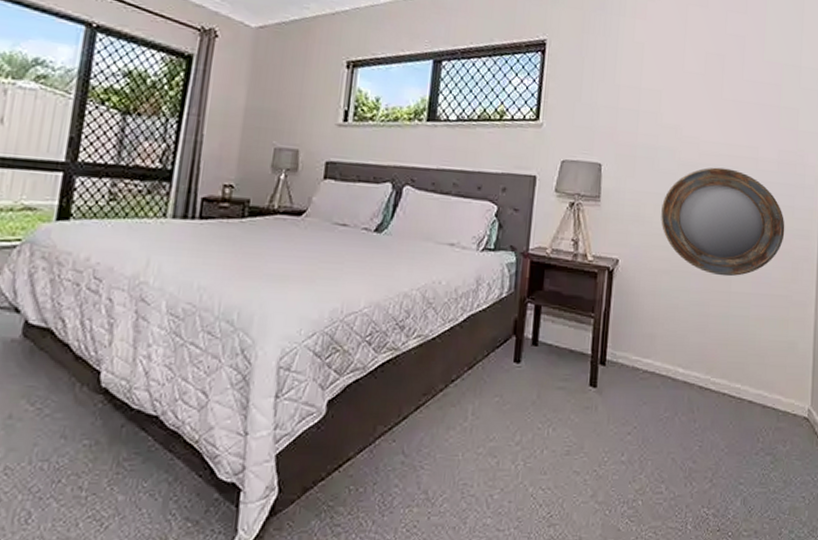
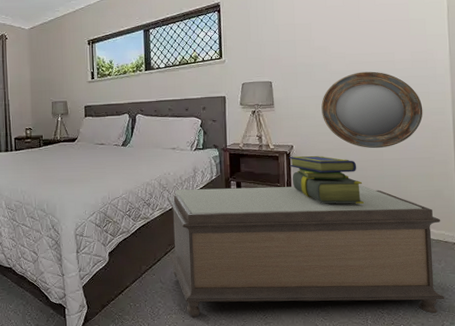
bench: none [422,309,792,517] -> present [167,185,445,318]
stack of books: none [610,274,701,353] -> present [289,155,364,204]

